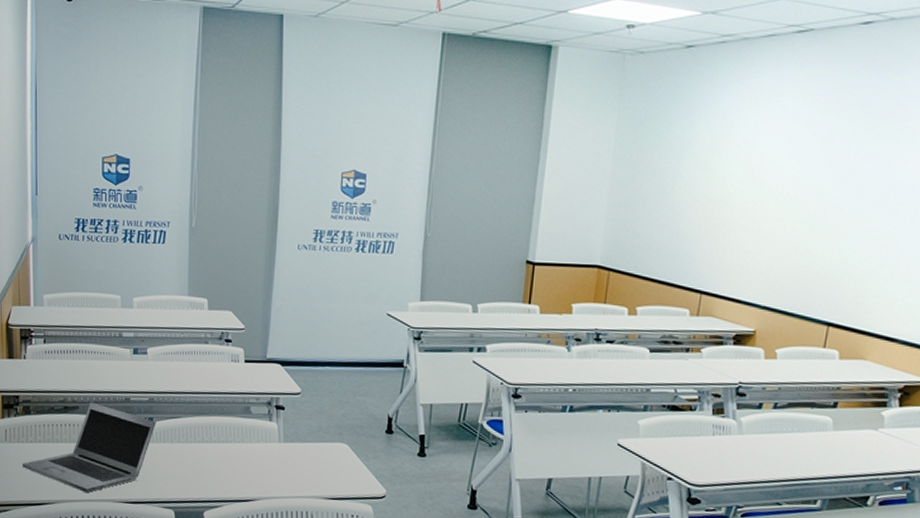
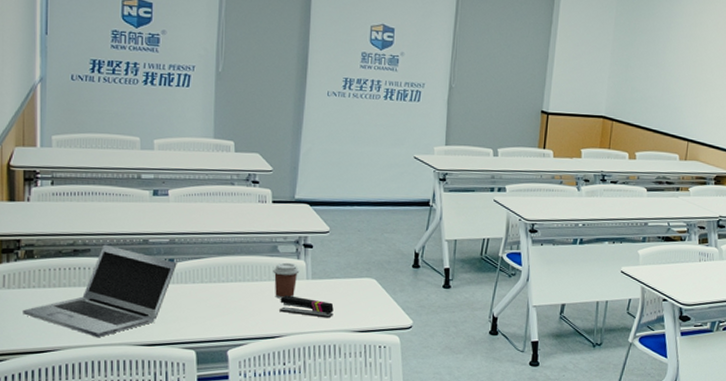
coffee cup: none [246,424,272,462] -> present [273,262,300,299]
stapler: none [253,458,306,484] -> present [279,295,334,318]

